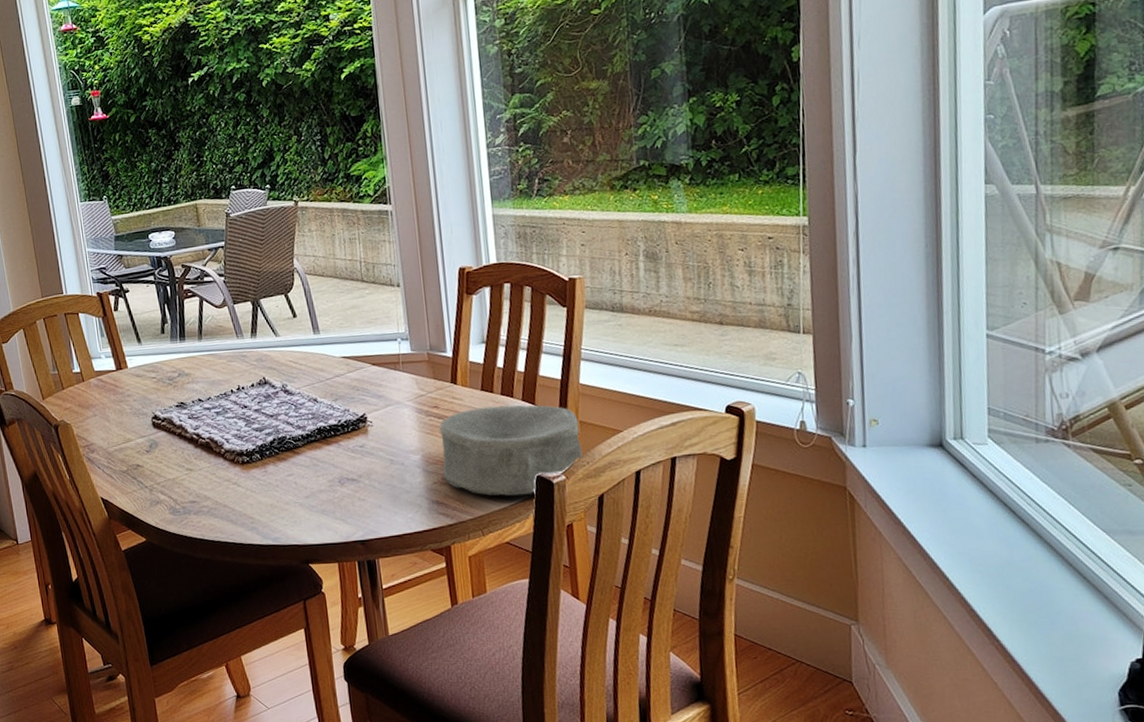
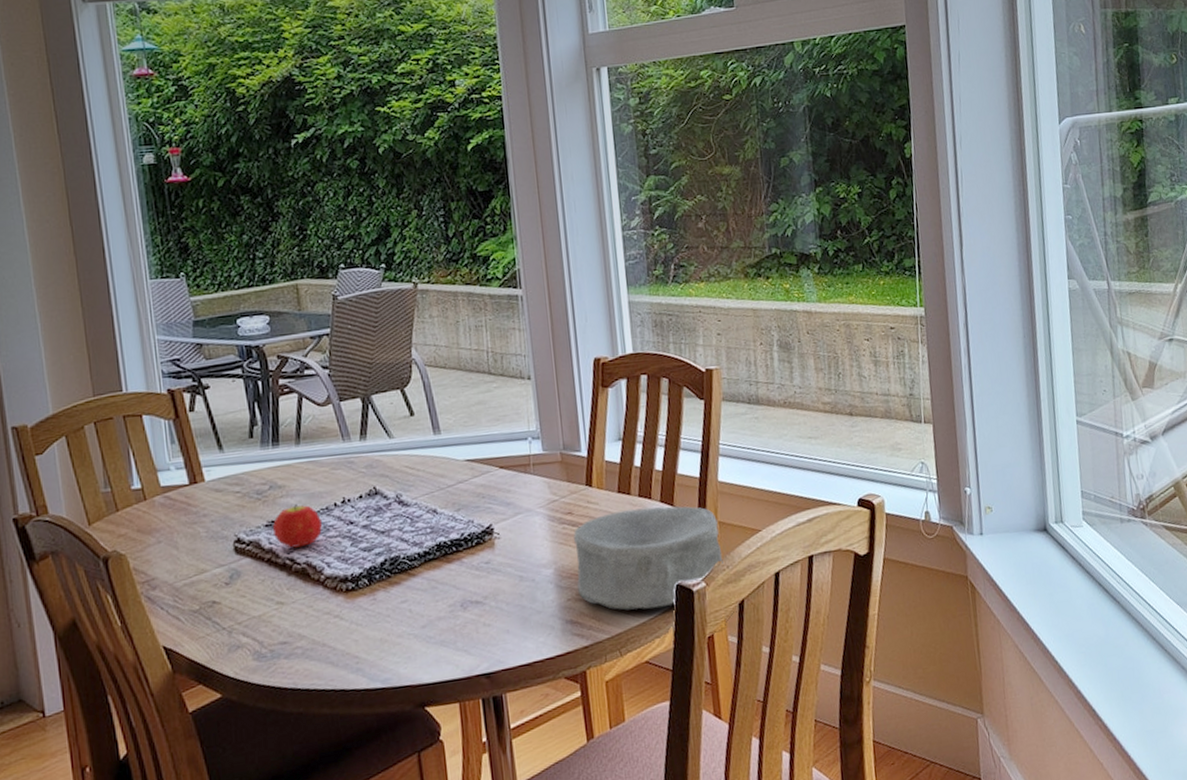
fruit: none [181,389,222,425] -> present [272,503,322,548]

